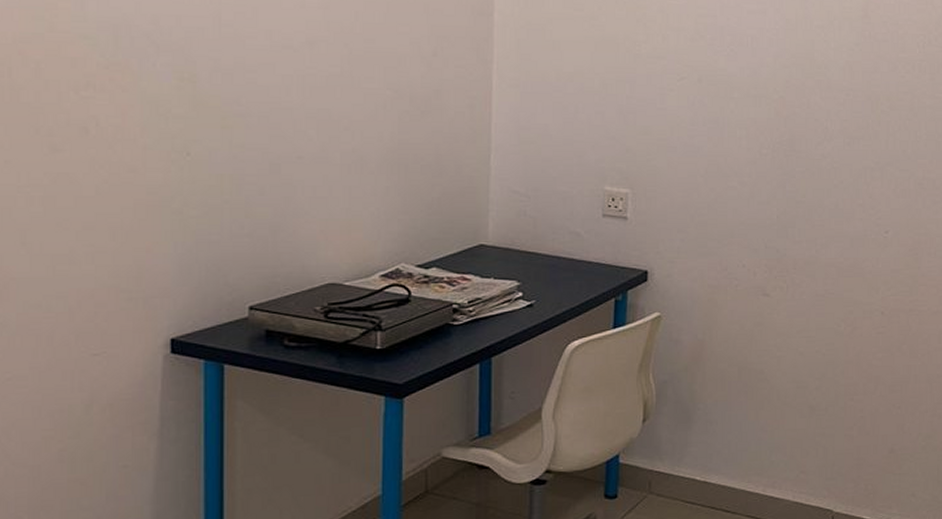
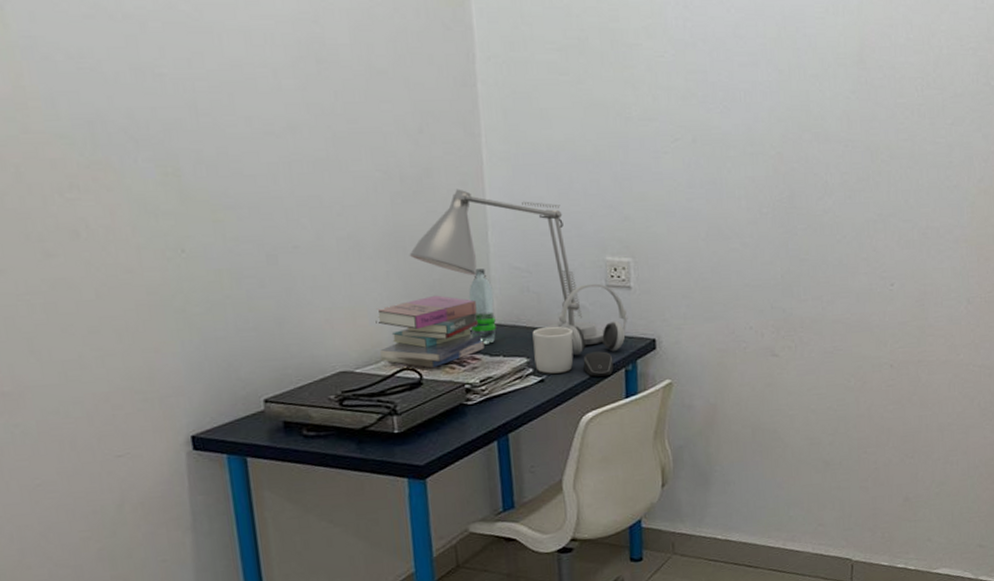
books: none [370,213,476,285] -> present [375,295,485,368]
desk lamp: none [410,111,597,273] -> present [409,189,605,346]
bottle: none [465,190,491,265] -> present [468,269,497,345]
mug: none [525,251,565,299] -> present [532,326,574,374]
headphones: none [551,212,622,283] -> present [557,283,628,356]
computer mouse: none [573,280,604,305] -> present [583,351,614,377]

